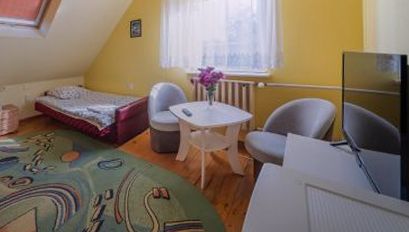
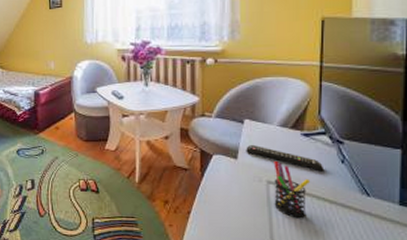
remote control: none [289,153,348,175] -> present [246,144,325,172]
pen holder: none [310,166,338,214] -> present [274,160,311,219]

